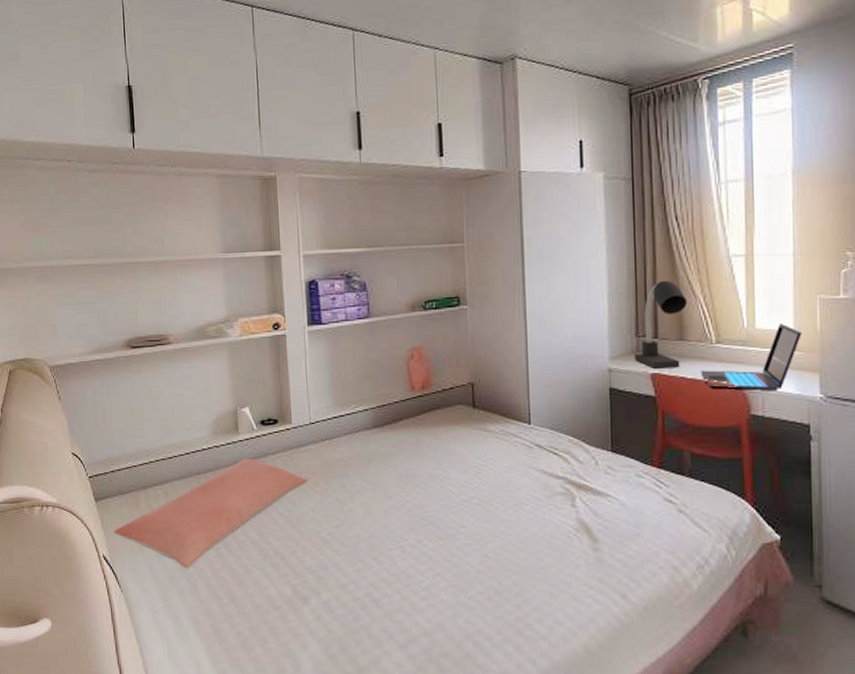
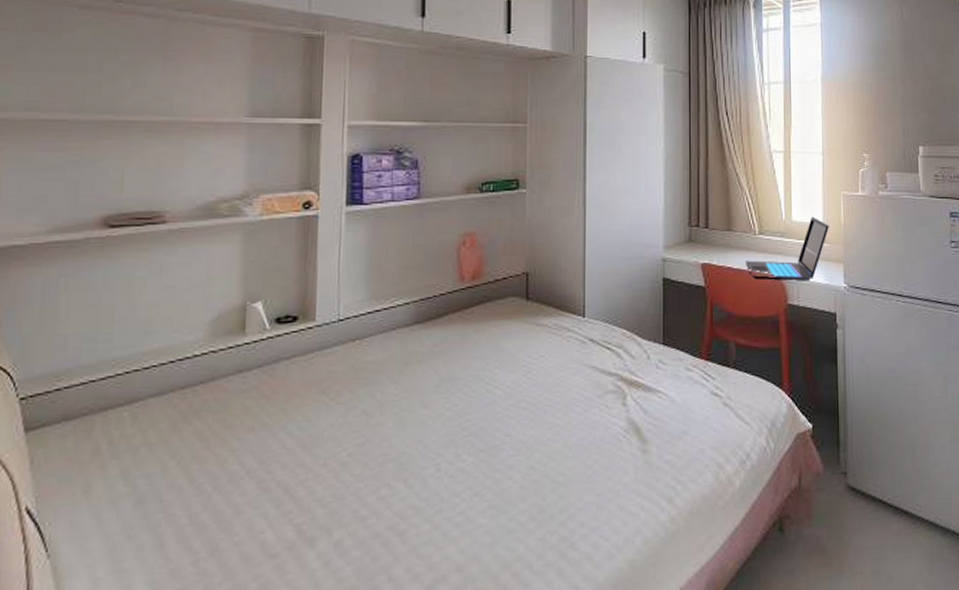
pillow: present [114,458,308,569] -> none [47,364,330,517]
desk lamp: present [634,280,688,368] -> none [687,171,735,258]

